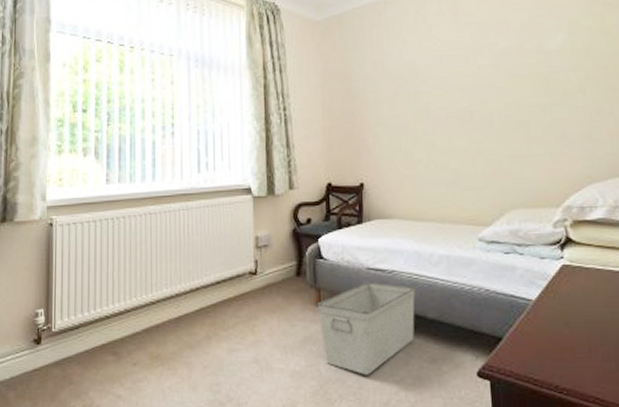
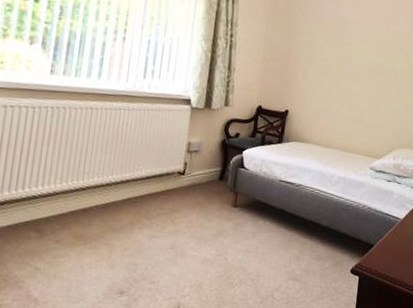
storage bin: present [317,282,415,375] -> none [233,191,315,266]

